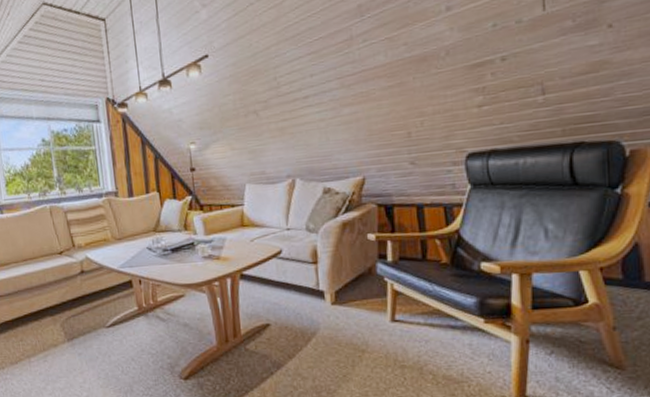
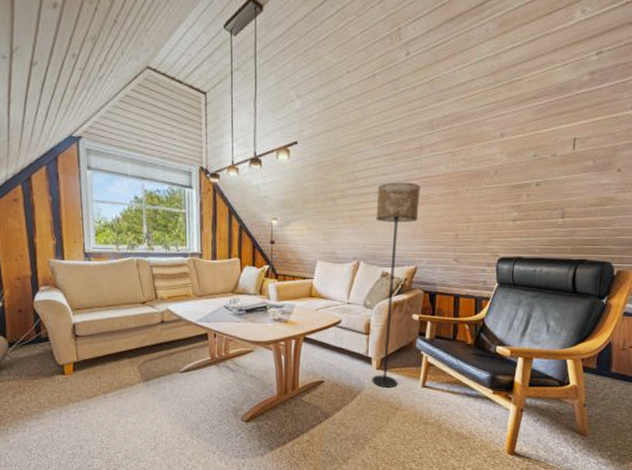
floor lamp: none [306,80,360,326] -> present [372,182,420,388]

